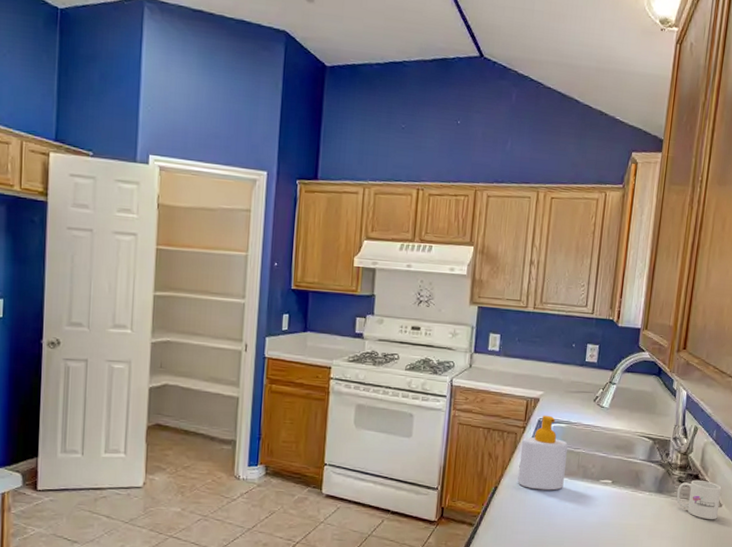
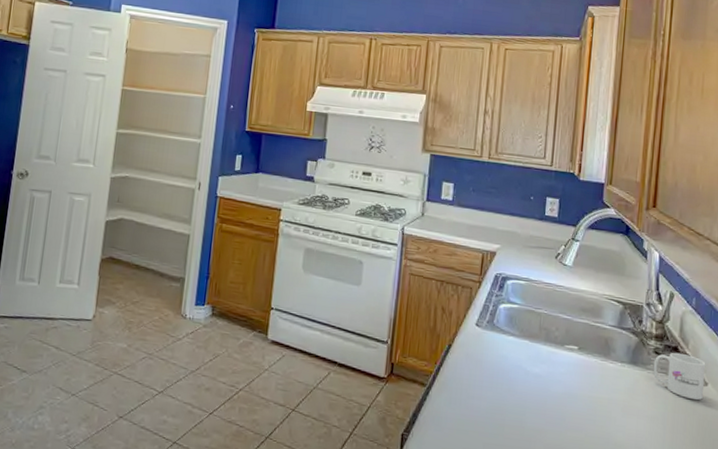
soap bottle: present [517,415,568,491] -> none [473,270,528,353]

